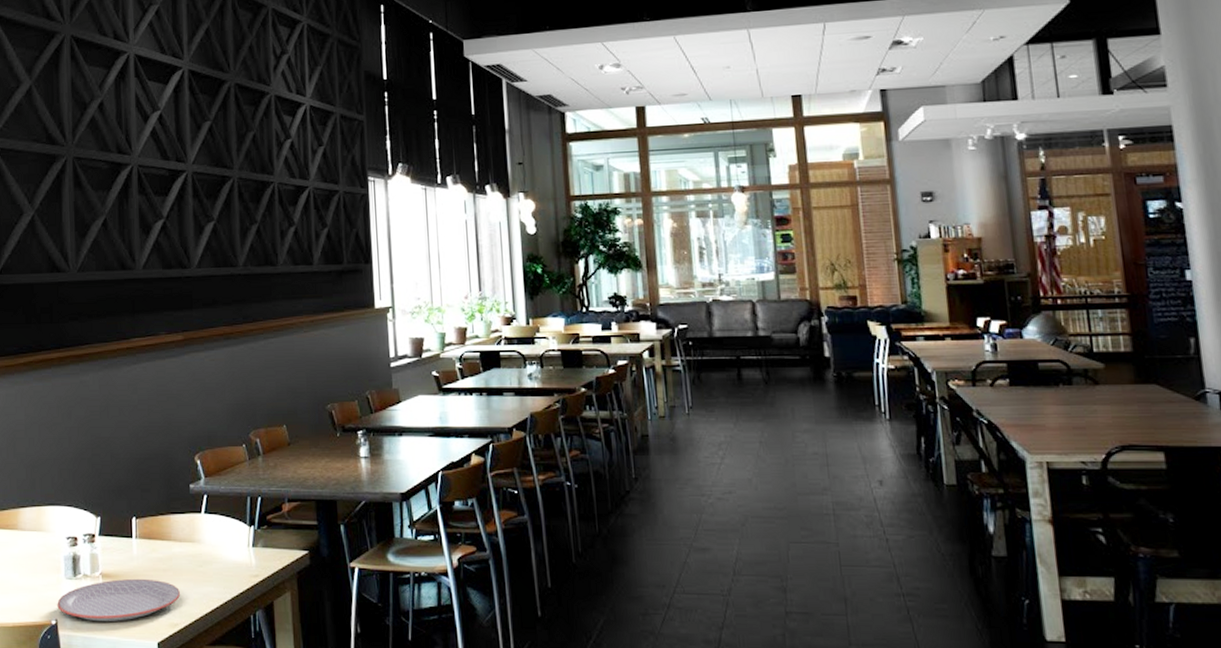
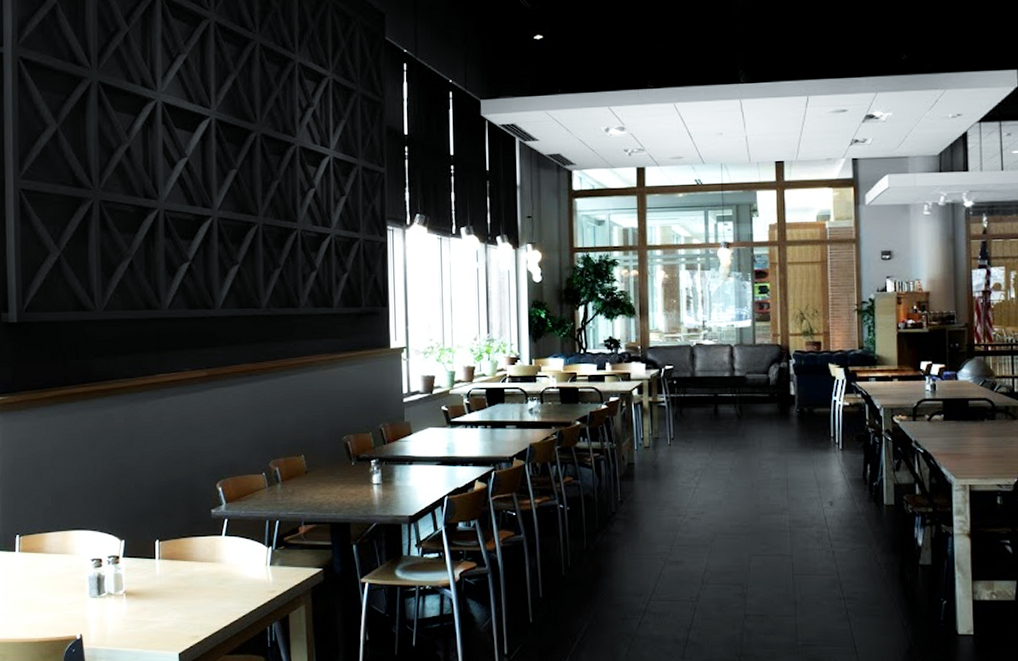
plate: present [57,578,180,622] -> none [82,596,200,636]

